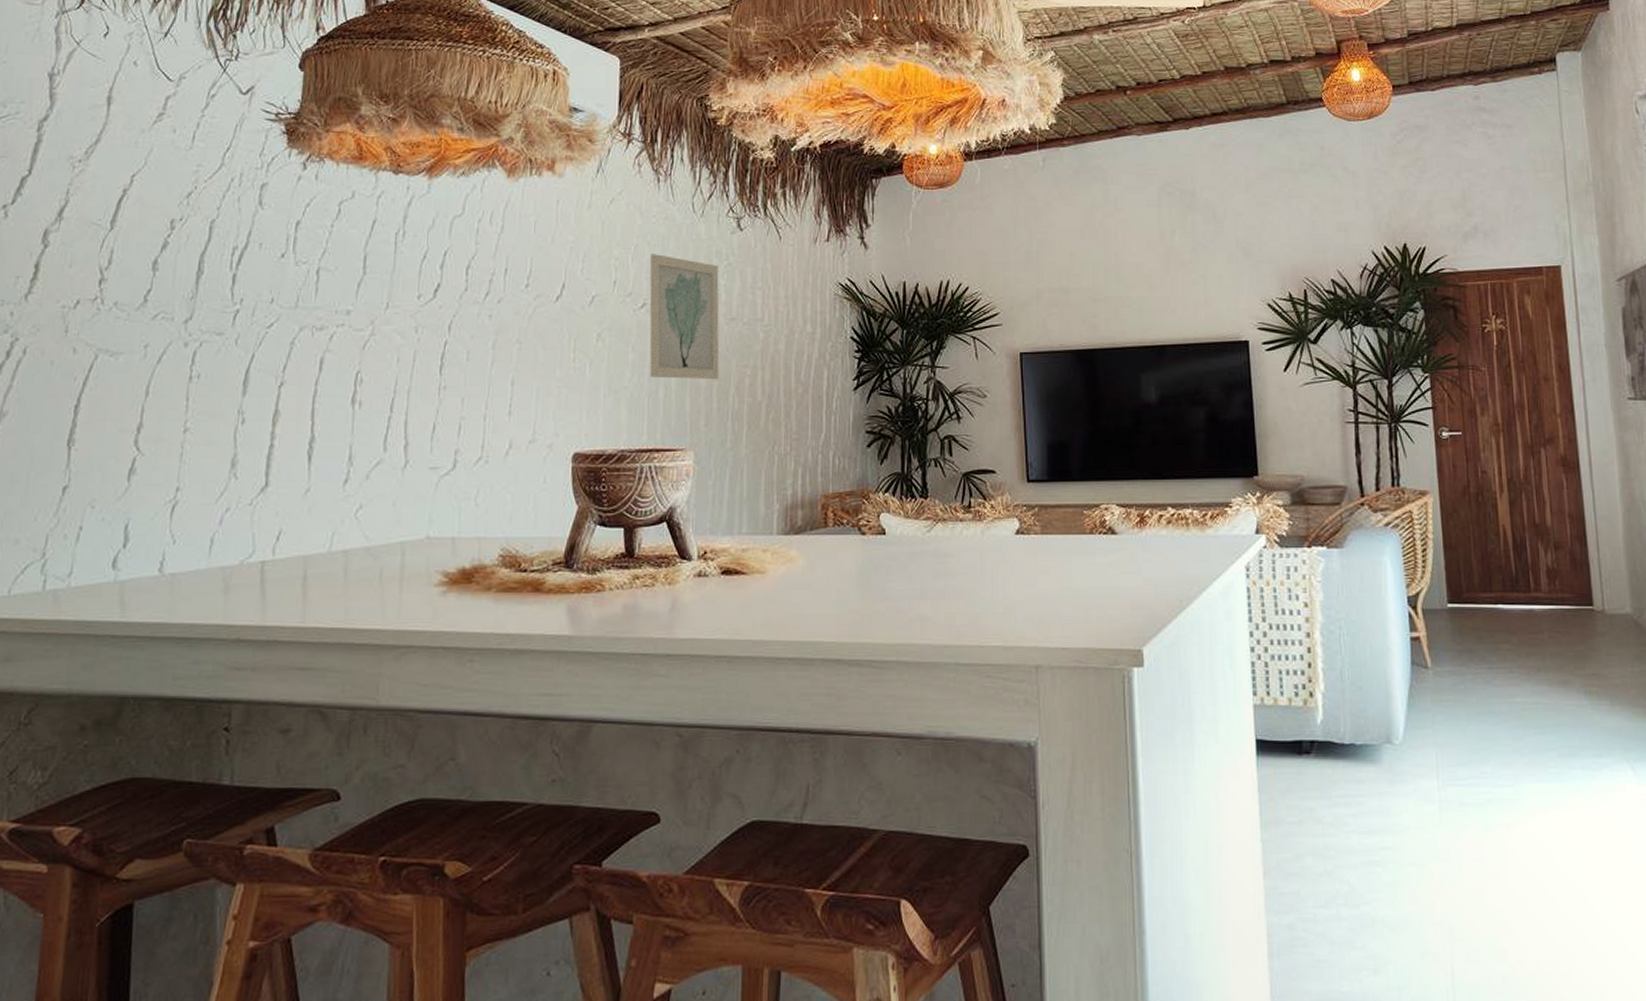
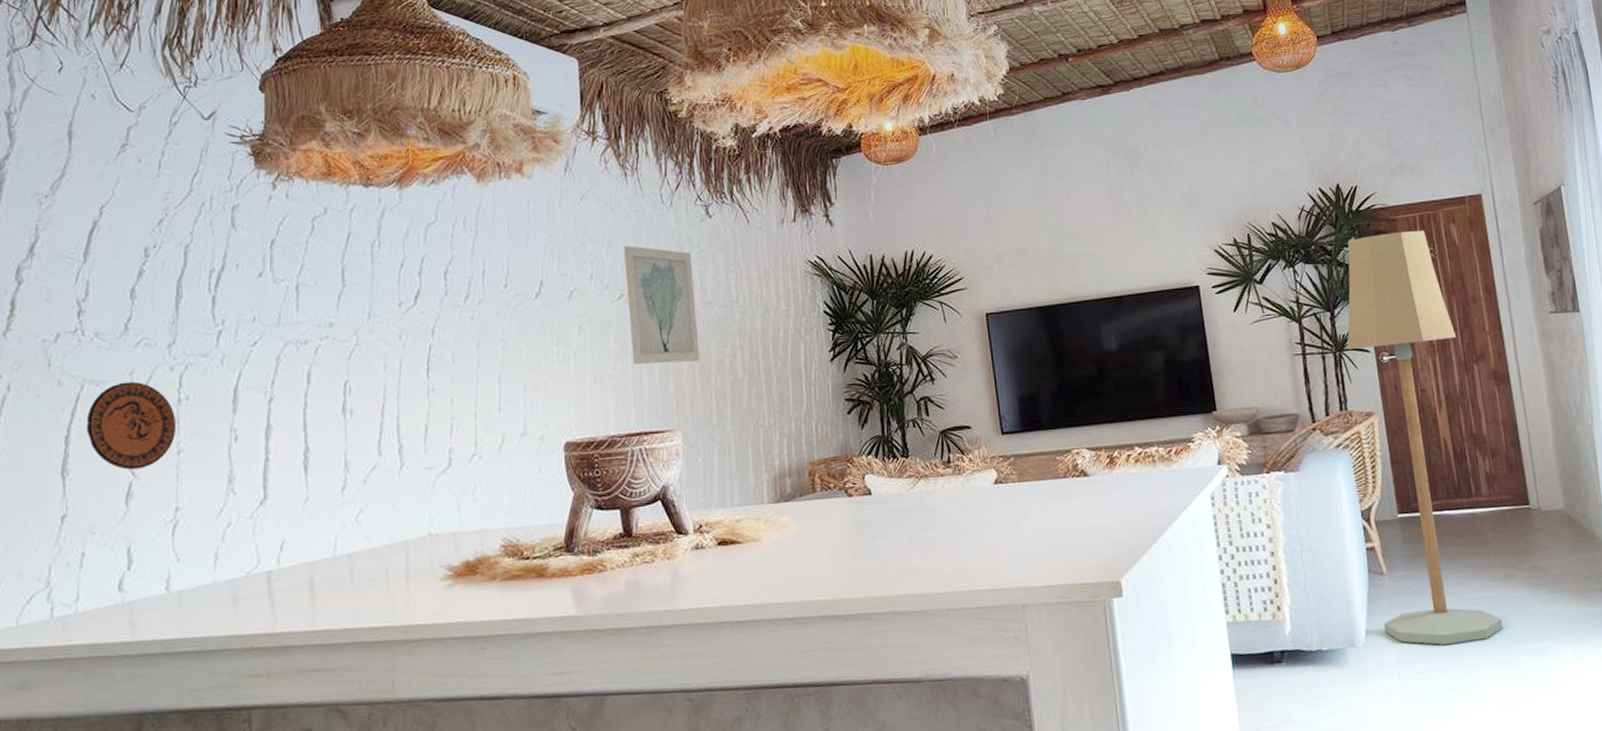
decorative plate: none [97,355,186,445] -> present [87,381,177,470]
floor lamp: none [1403,300,1556,750] -> present [1347,231,1503,645]

